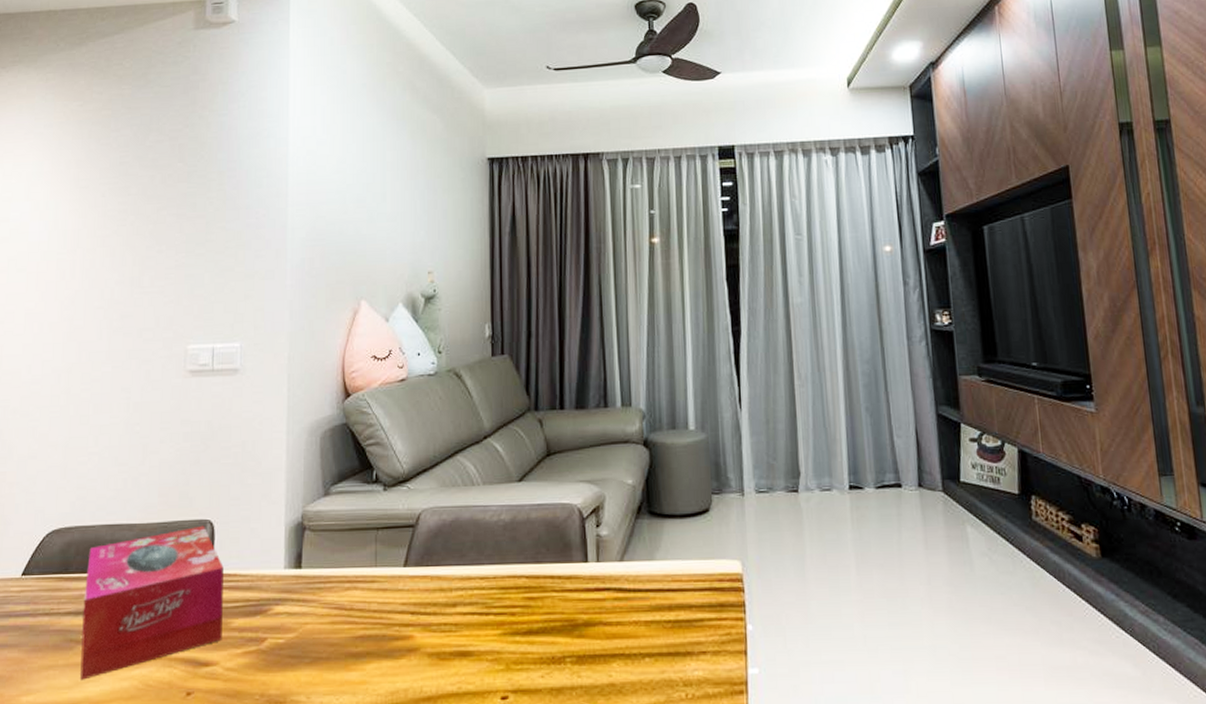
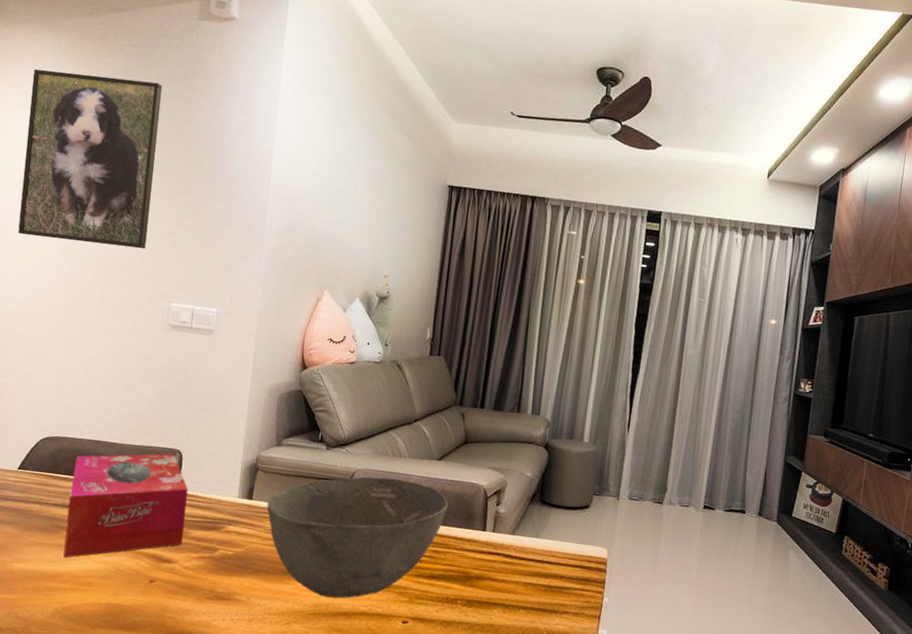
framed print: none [11,103,161,295] -> present [18,68,163,249]
bowl: none [320,513,538,680] -> present [266,476,449,599]

